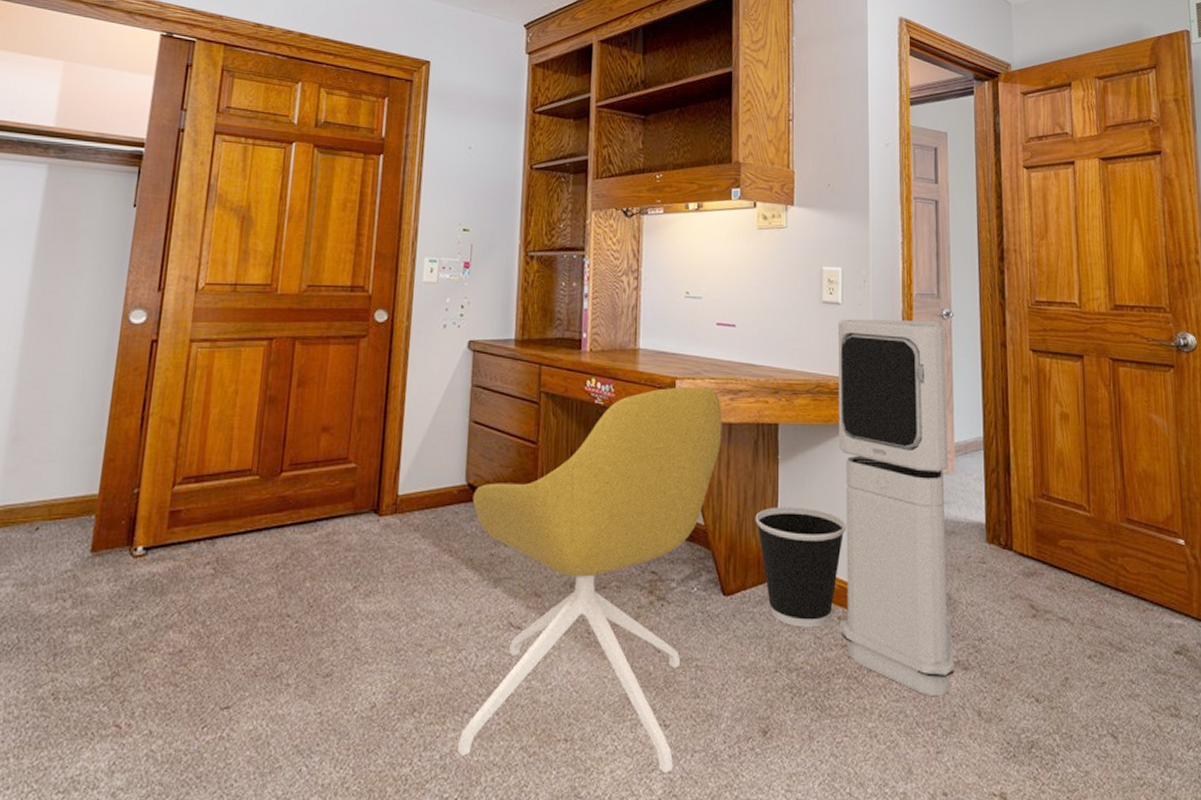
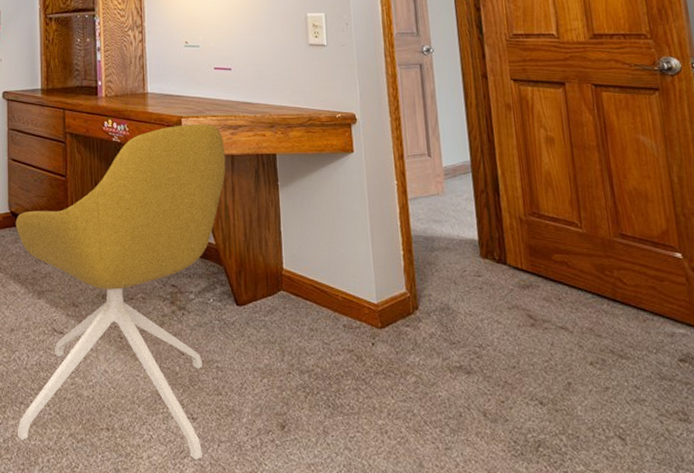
wastebasket: present [755,507,846,628] -> none [260,227,346,335]
air purifier: present [837,319,955,697] -> none [324,56,458,398]

